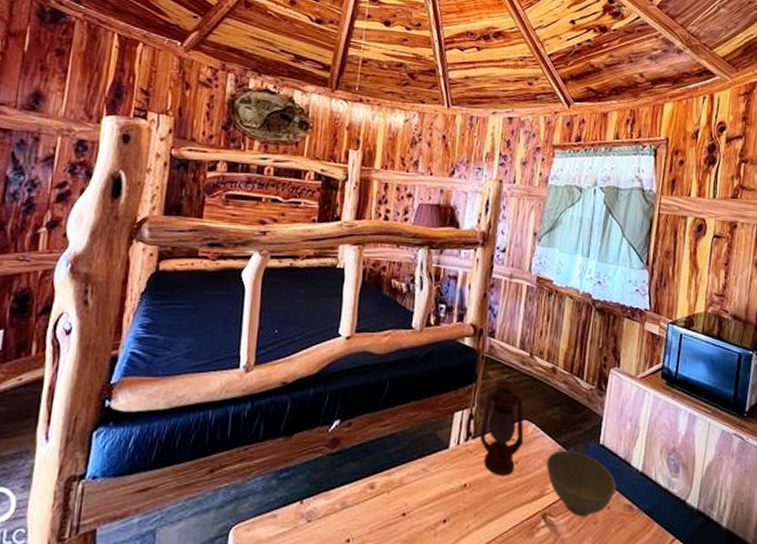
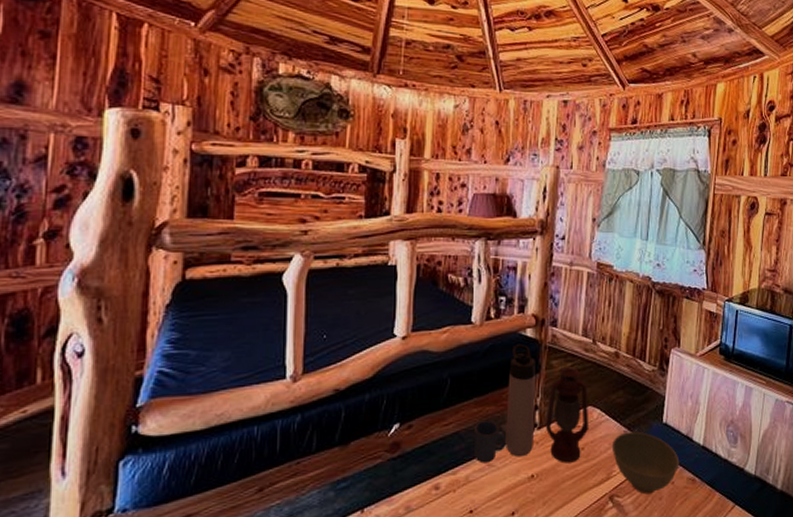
mug: none [409,425,442,468] -> present [474,420,507,464]
thermos bottle: none [440,353,473,465] -> present [506,344,537,457]

